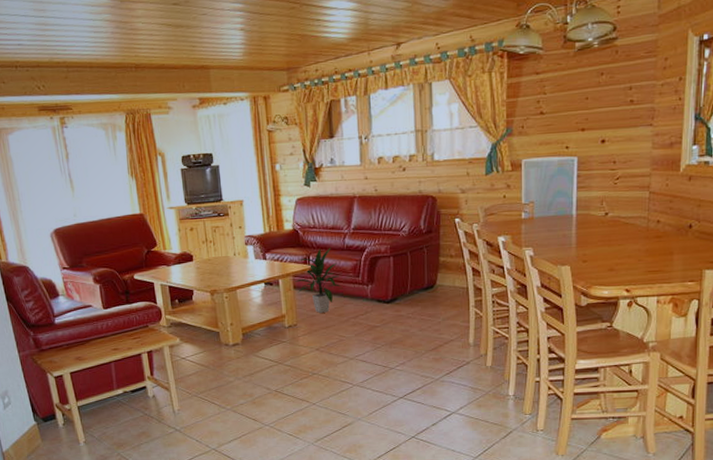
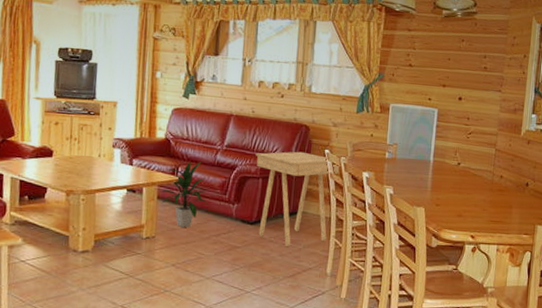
side table: none [383,224,473,322] -> present [255,151,340,247]

